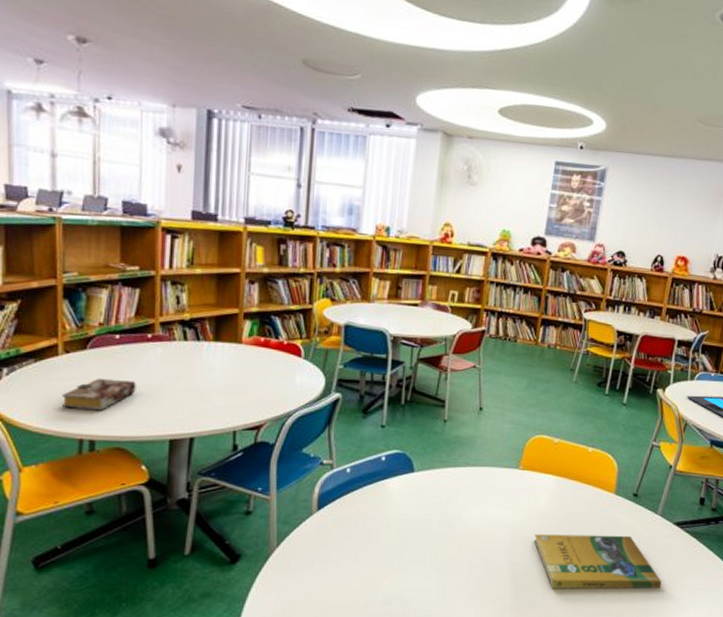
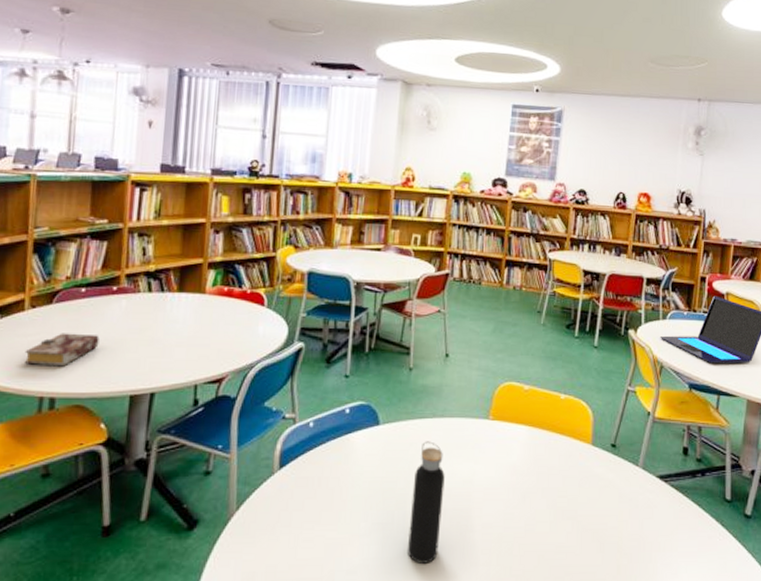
water bottle: none [439,488,476,596] -> present [408,441,445,564]
booklet: present [533,534,662,588] -> none [507,491,649,553]

